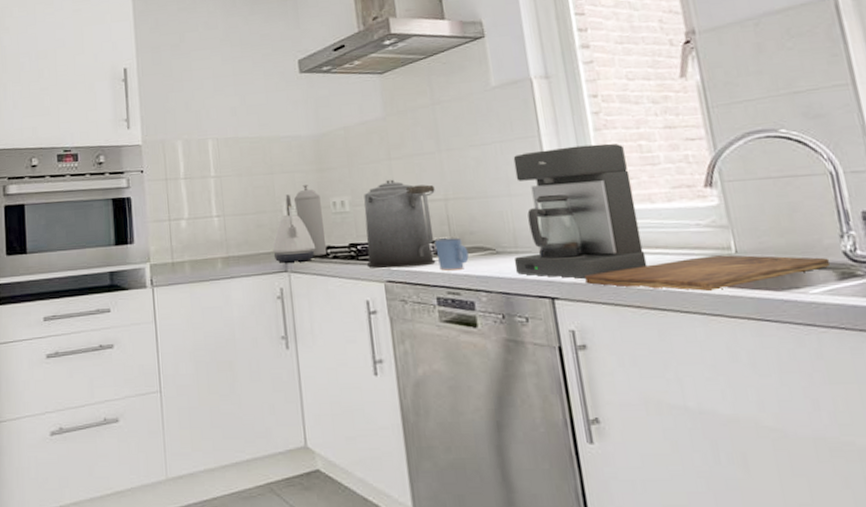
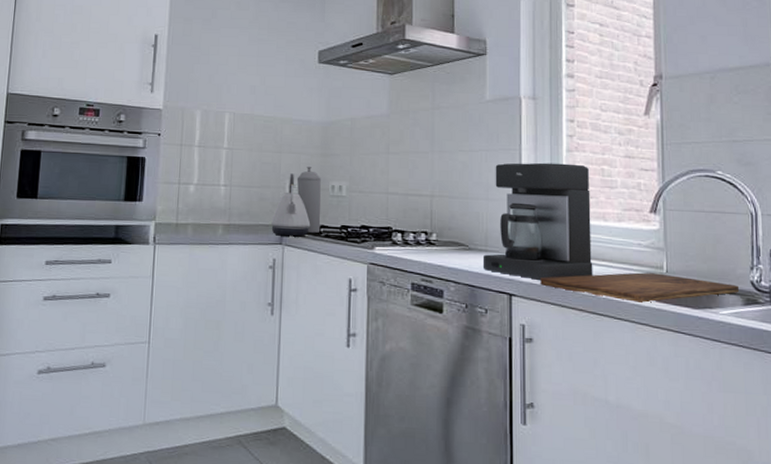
cooking pot: present [363,179,436,269] -> none [355,171,424,254]
mug: present [434,237,469,271] -> none [417,230,444,260]

